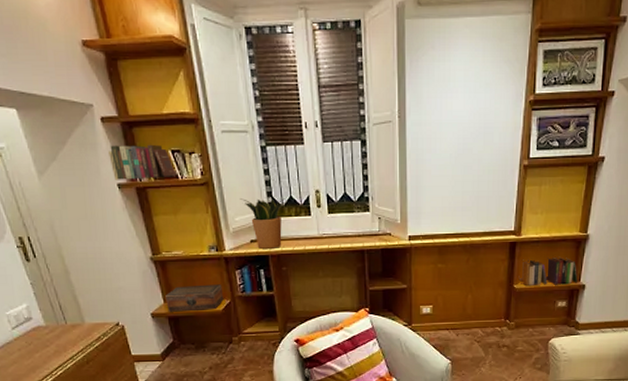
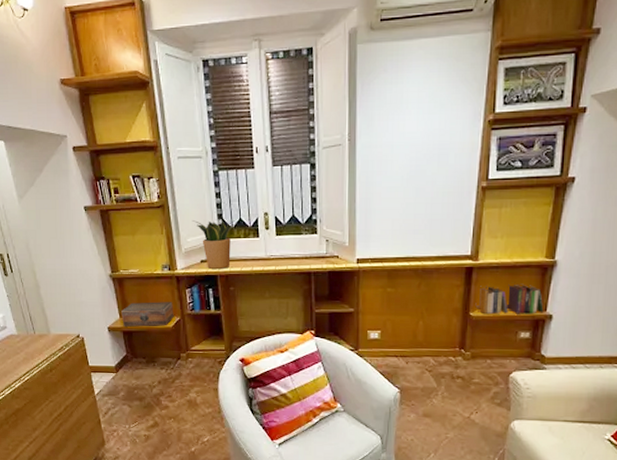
books: present [109,144,177,180] -> none [78,170,136,203]

